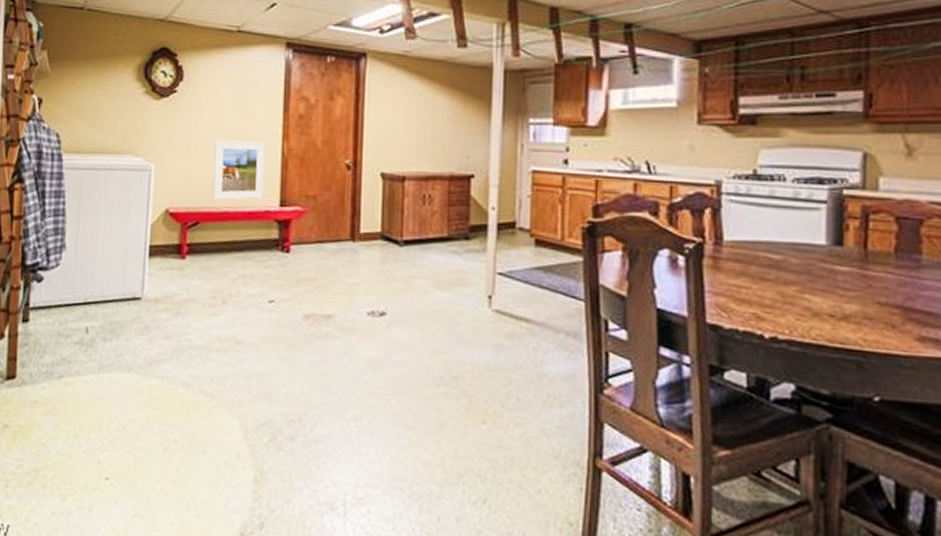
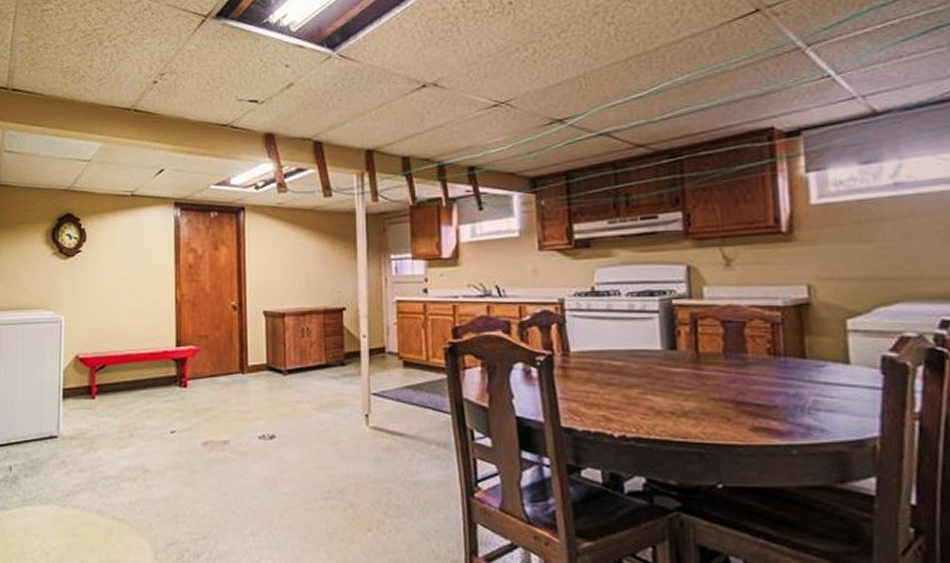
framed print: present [213,140,266,200] -> none [116,290,161,344]

